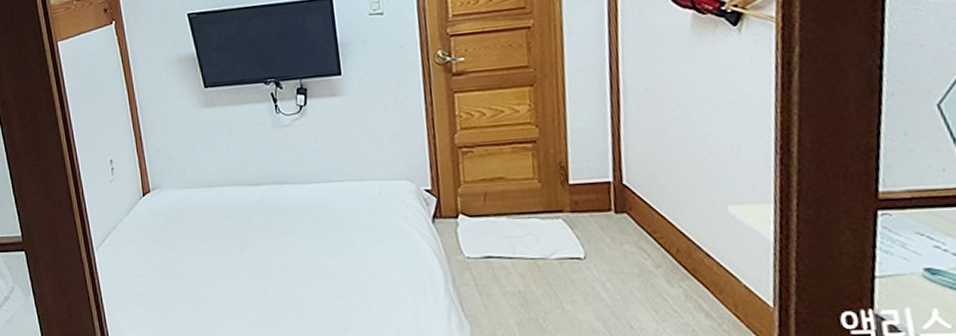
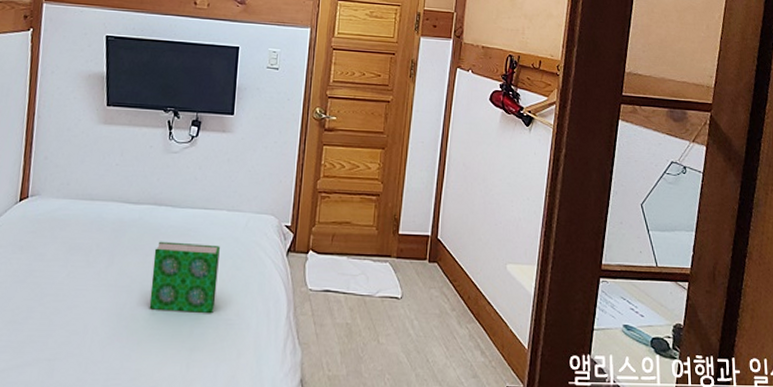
book: none [285,219,362,292] -> present [149,241,220,313]

